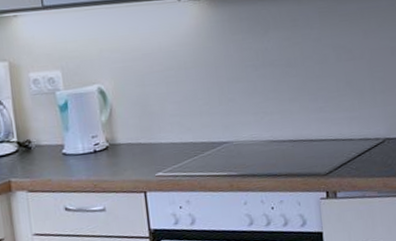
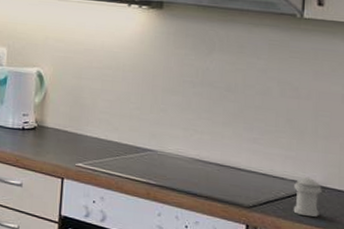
pepper shaker: none [362,132,388,170] -> present [293,176,322,217]

